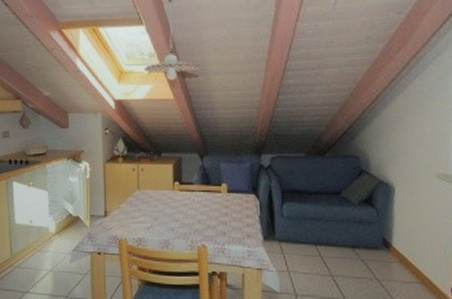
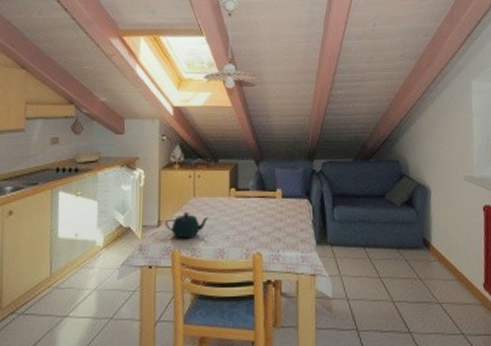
teapot: none [110,204,153,229] -> present [164,212,209,239]

